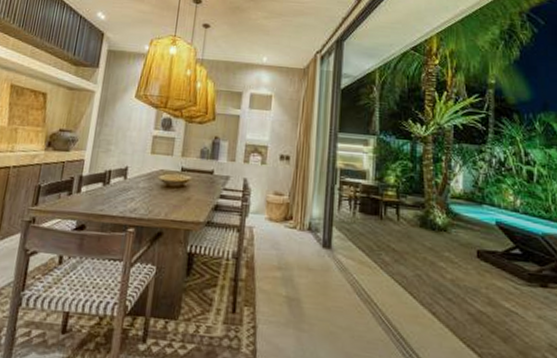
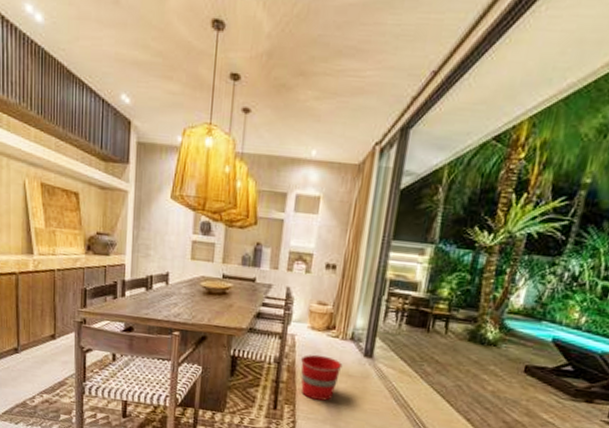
bucket: none [259,247,302,300] -> present [300,354,343,401]

